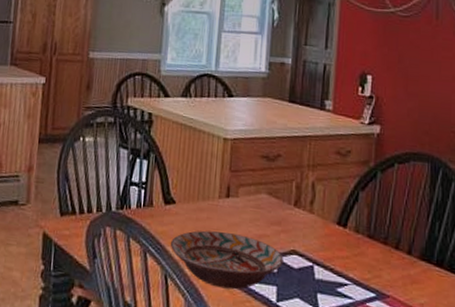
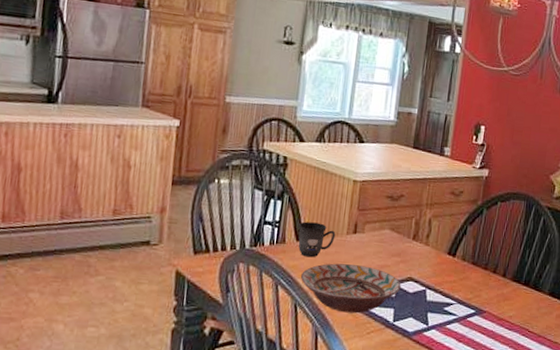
mug: none [166,183,207,223] -> present [298,221,336,258]

